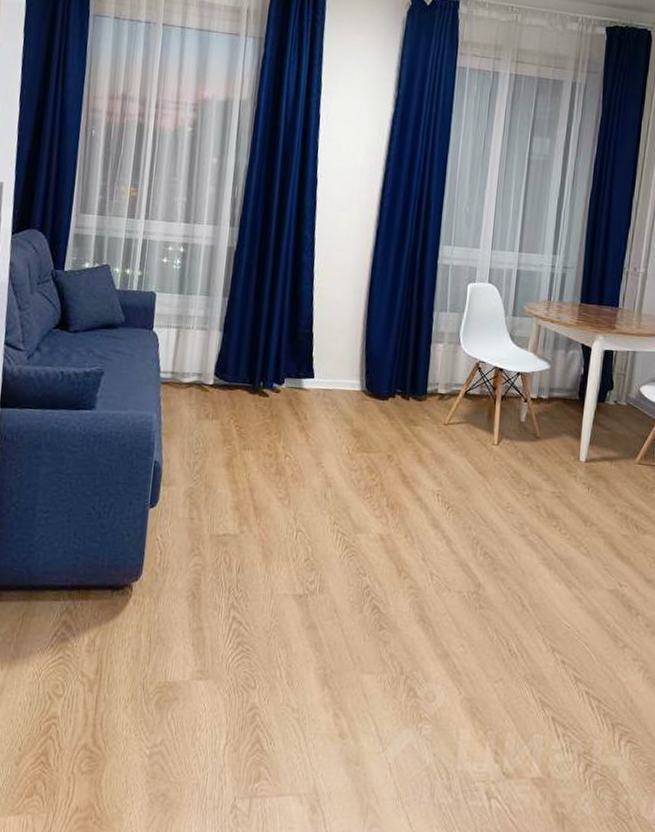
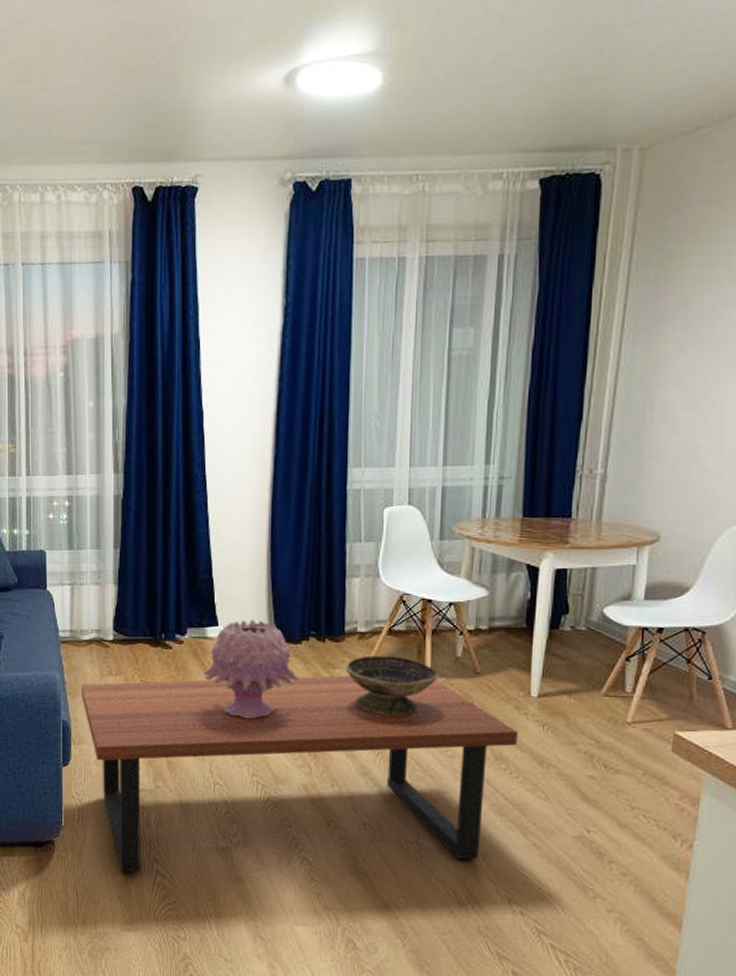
coffee table: none [176,425,568,619] -> present [81,675,518,872]
decorative vase: none [295,374,384,469] -> present [203,619,299,719]
decorative bowl: none [426,415,504,473] -> present [346,655,438,715]

